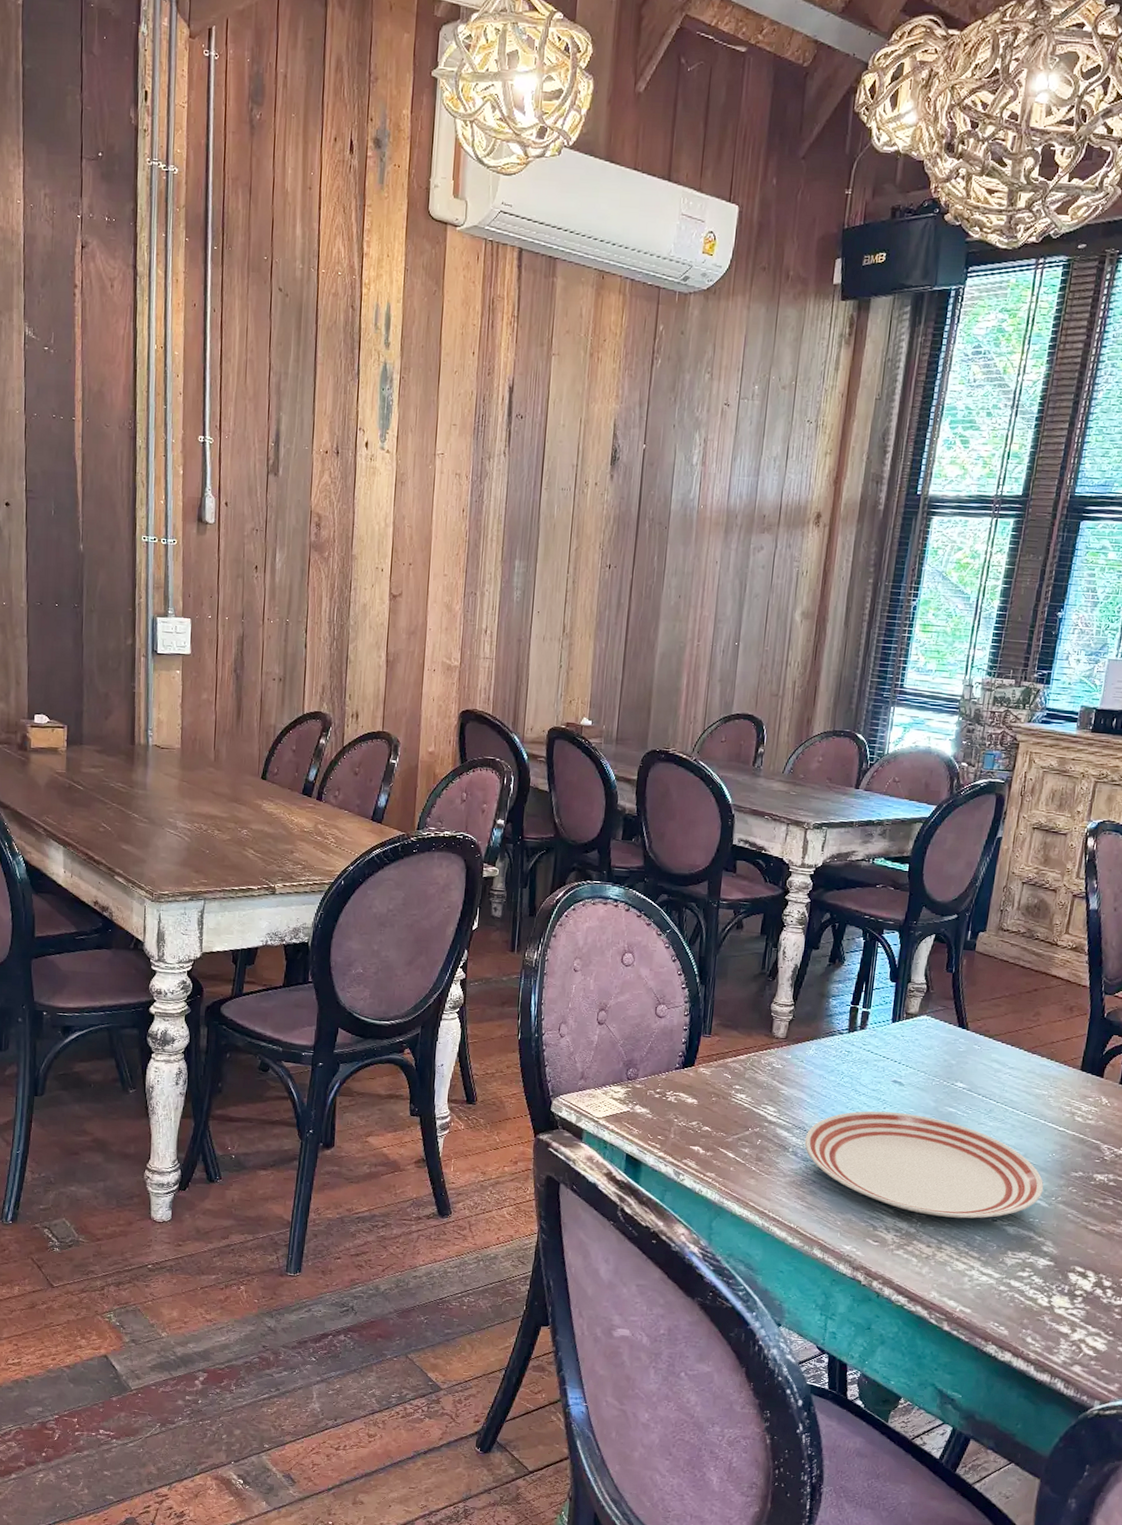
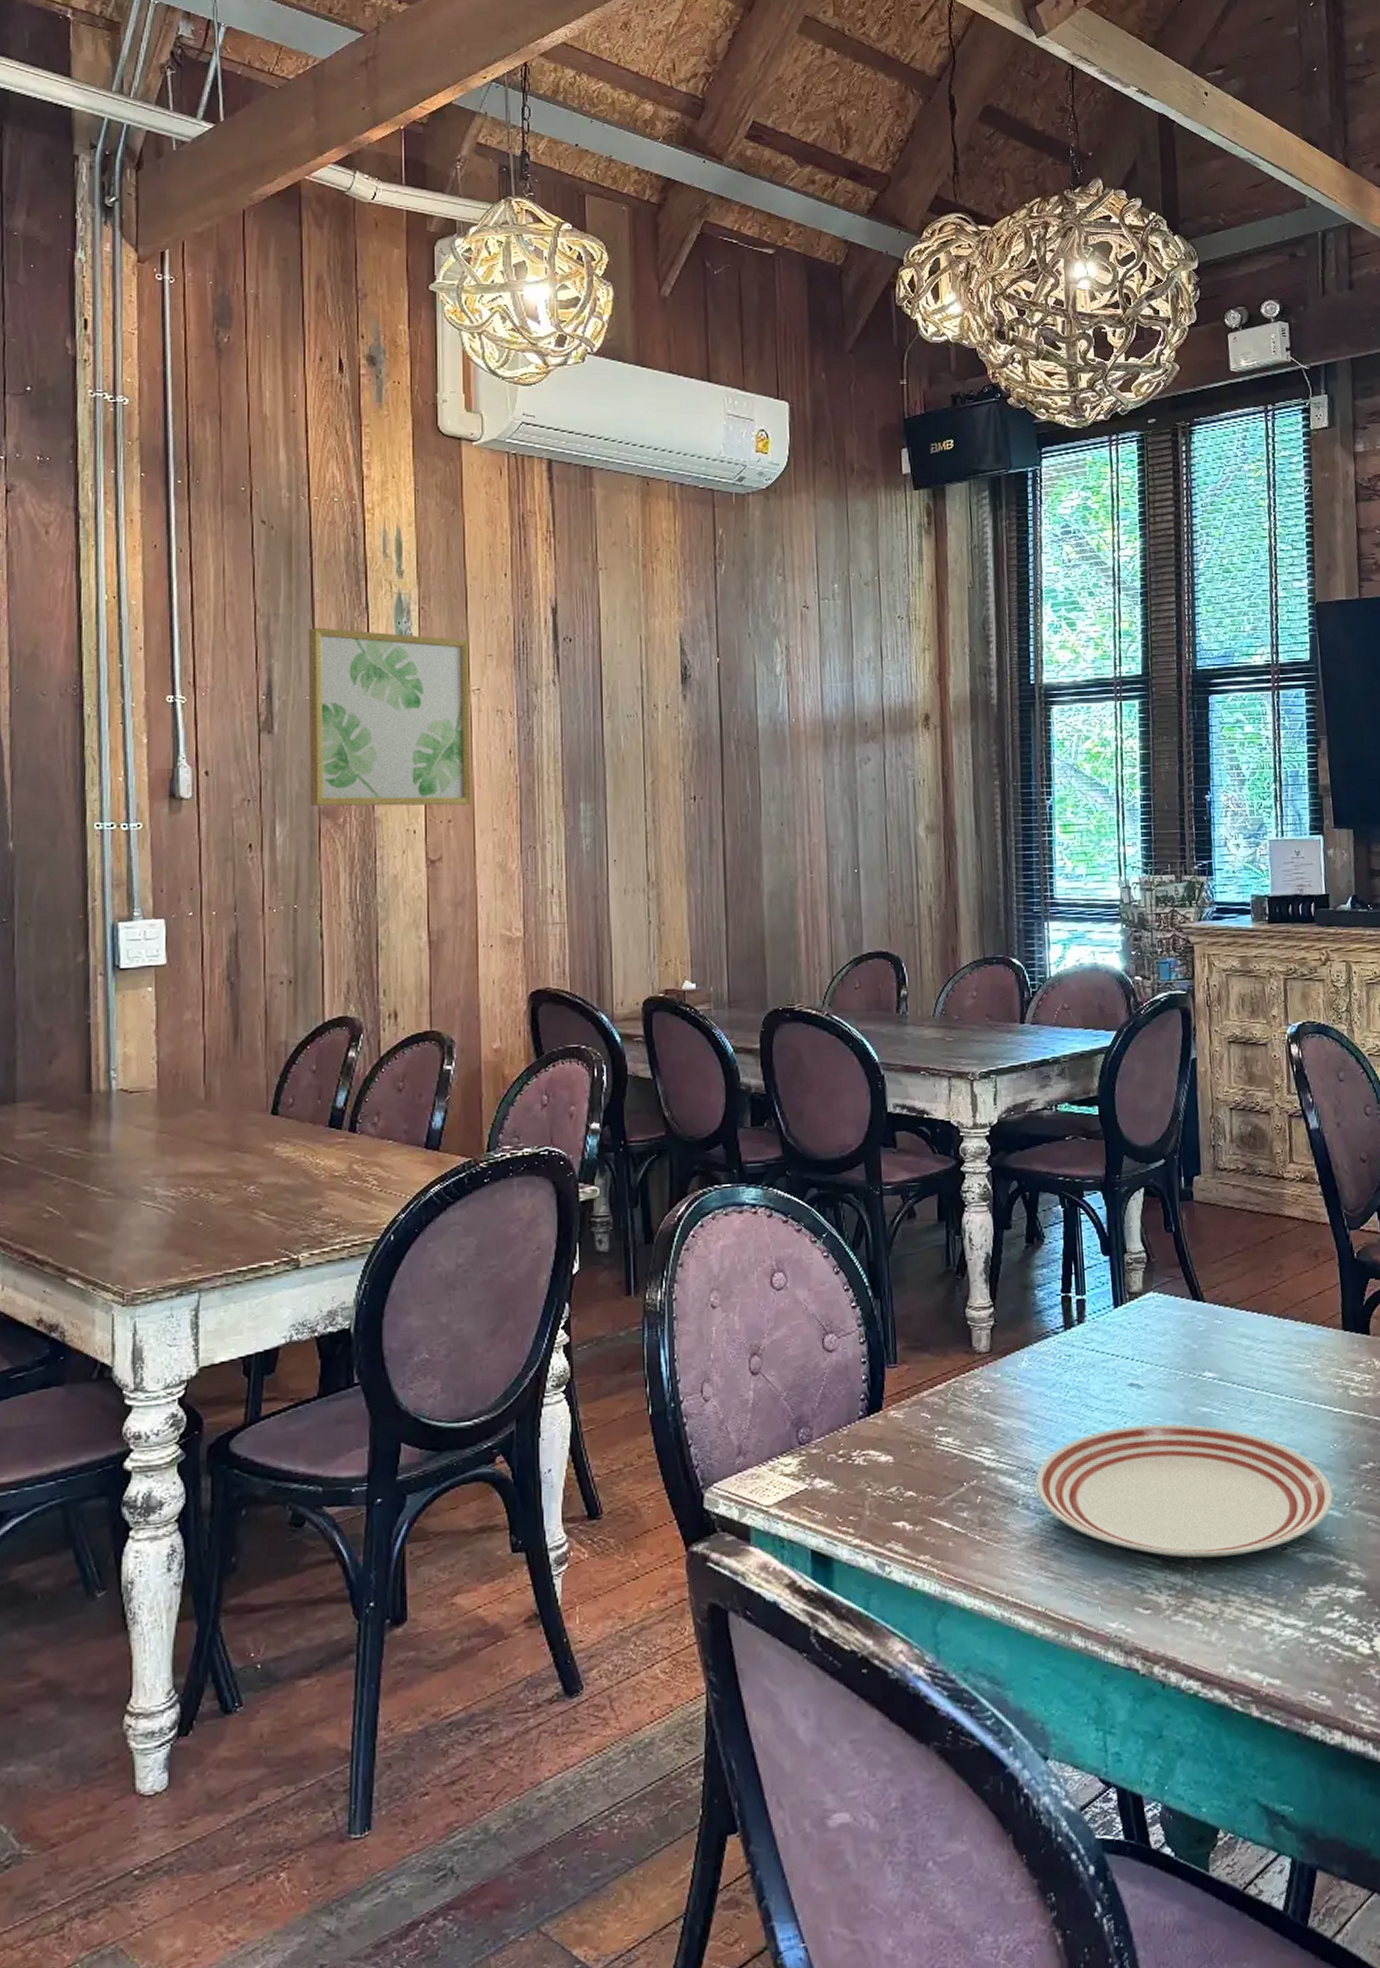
wall art: none [303,387,439,552] -> present [308,627,472,807]

